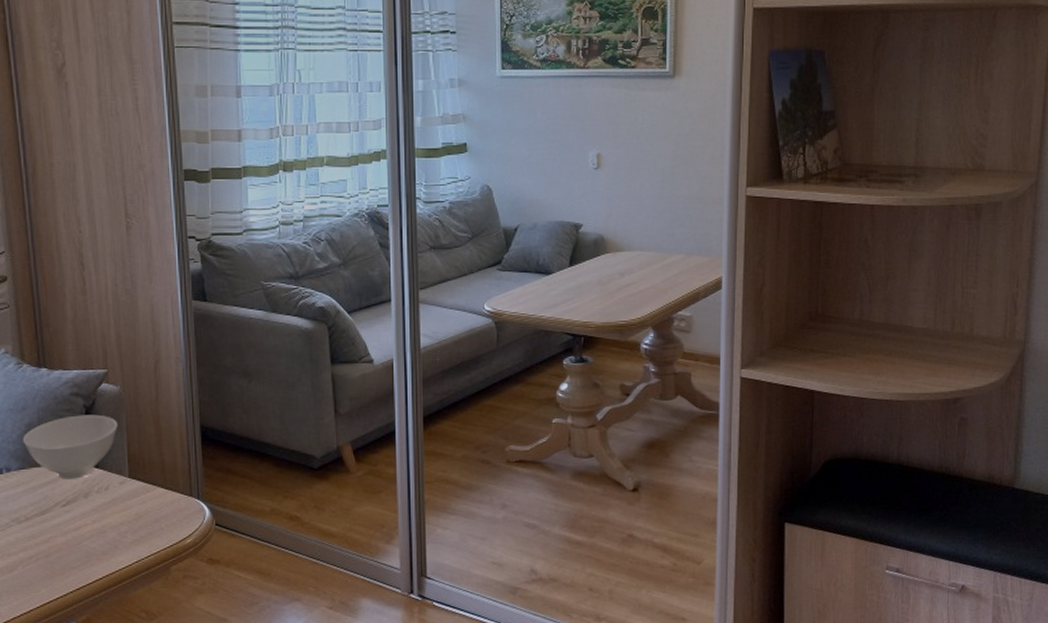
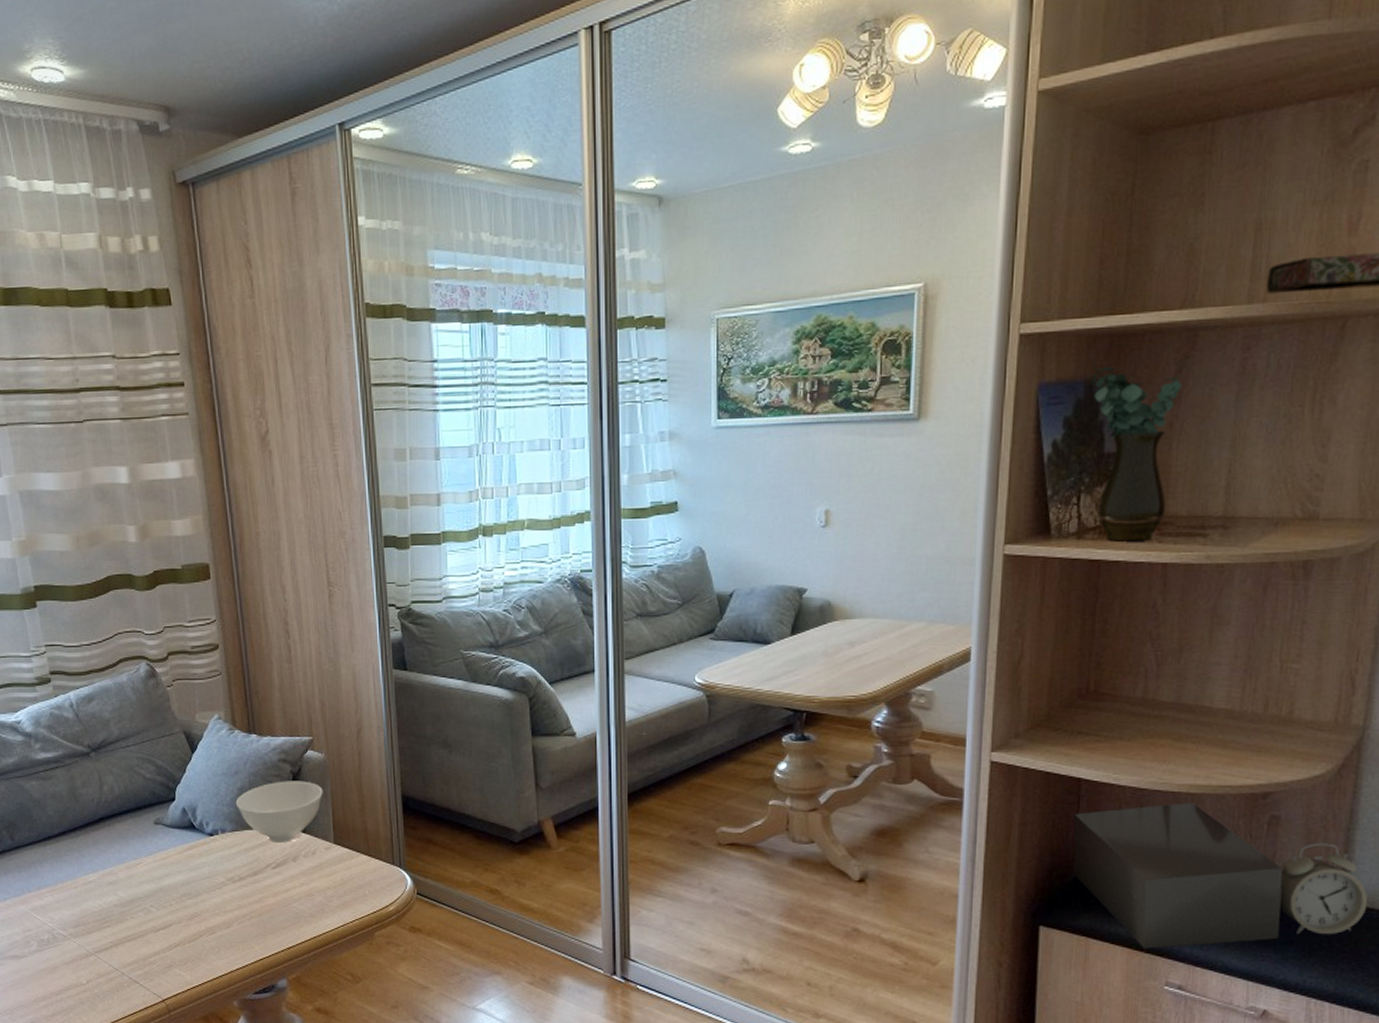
decorative box: none [809,408,972,538] -> present [1073,802,1283,949]
vase: none [811,35,879,186] -> present [1091,362,1182,542]
alarm clock: none [970,439,1035,518] -> present [1279,843,1368,935]

